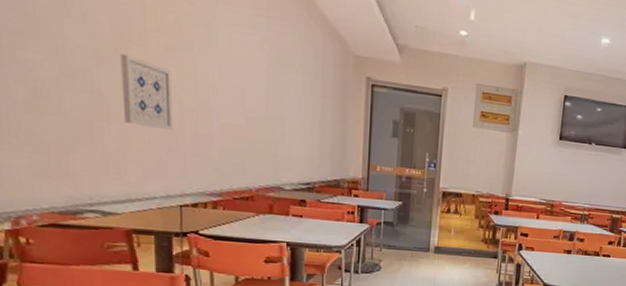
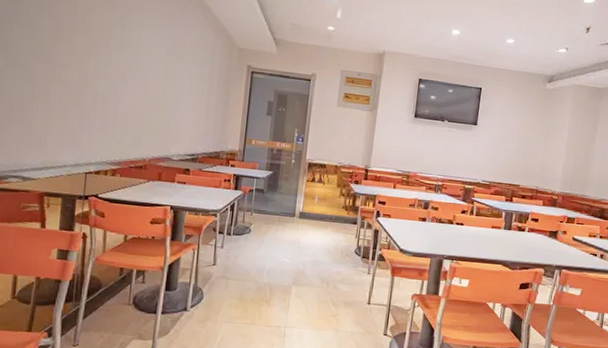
wall art: present [120,53,173,130] -> none [49,49,91,110]

